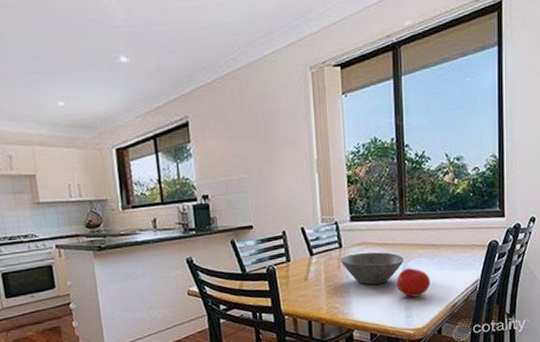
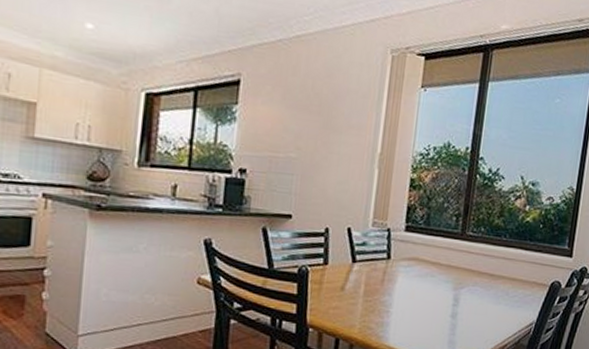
bowl: present [341,252,404,285] -> none [386,268,457,309]
fruit: present [396,267,431,297] -> none [443,295,482,331]

